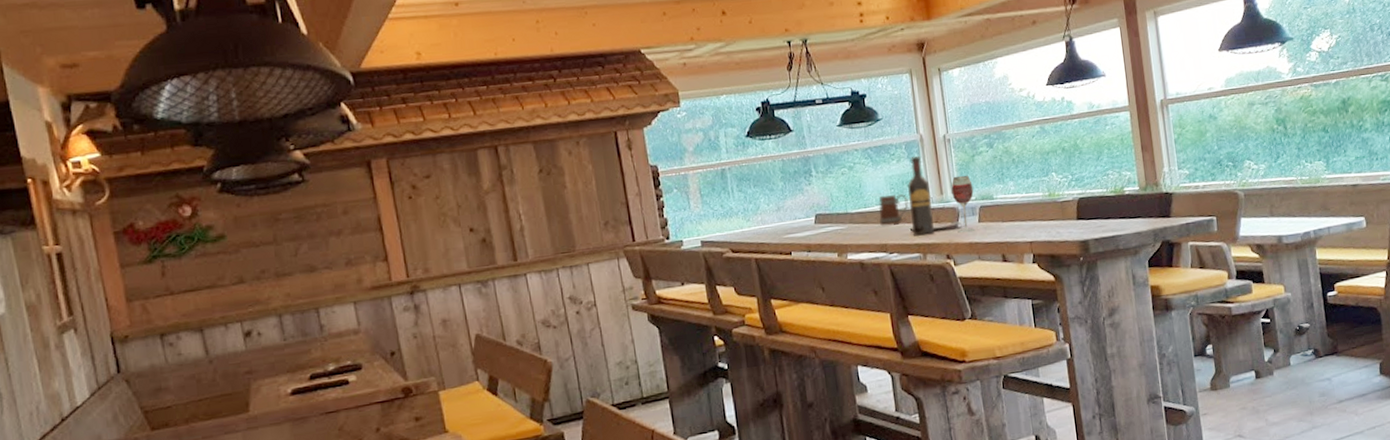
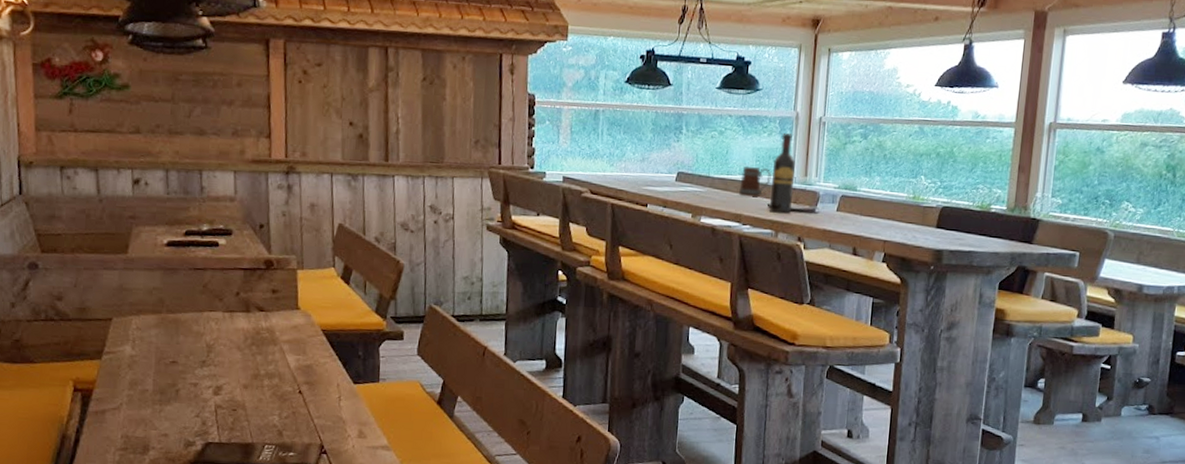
wineglass: present [951,175,976,234] -> none [814,160,839,220]

